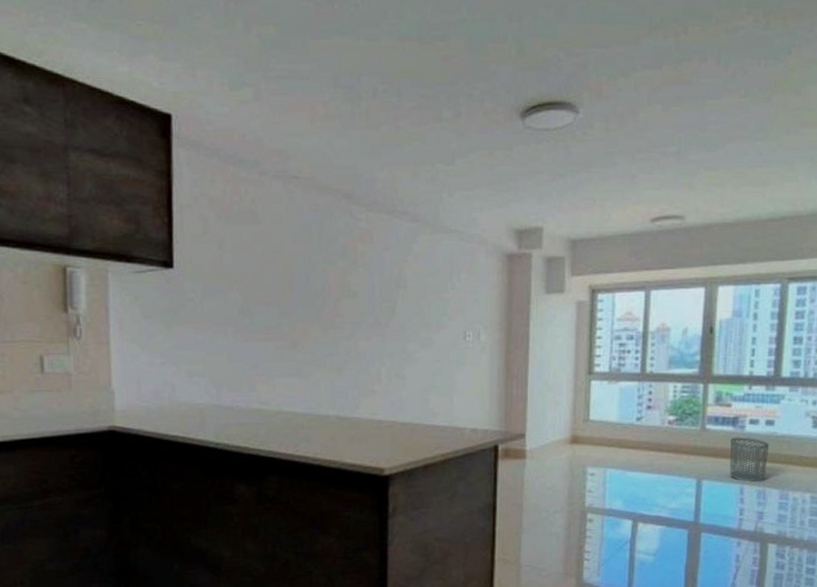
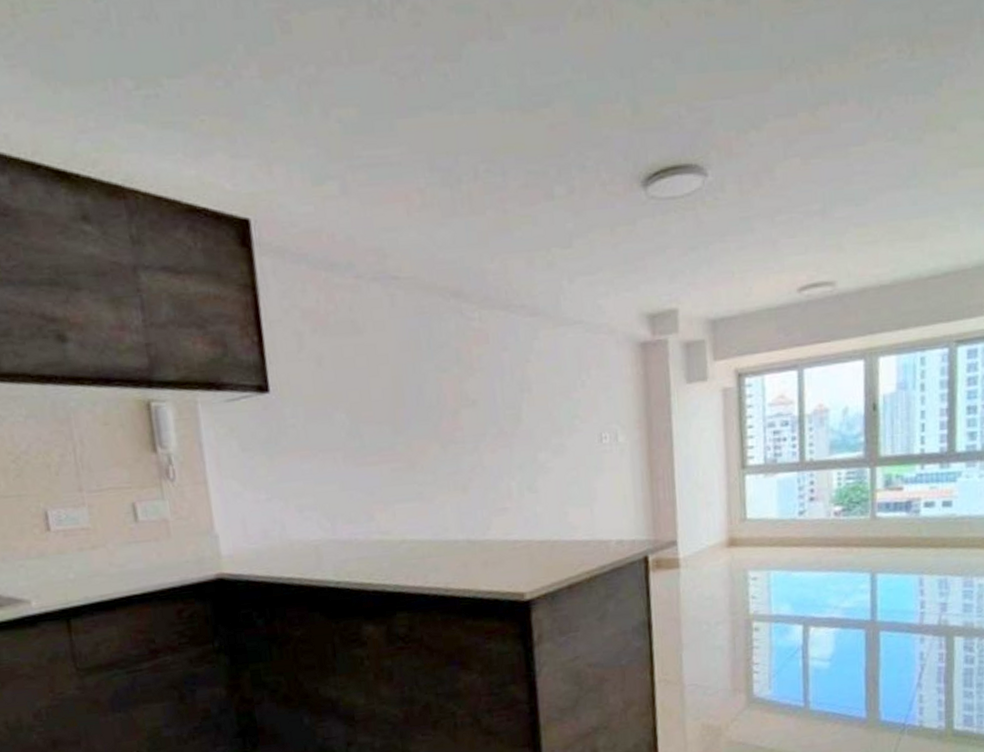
waste bin: present [730,437,770,482] -> none [905,522,948,572]

